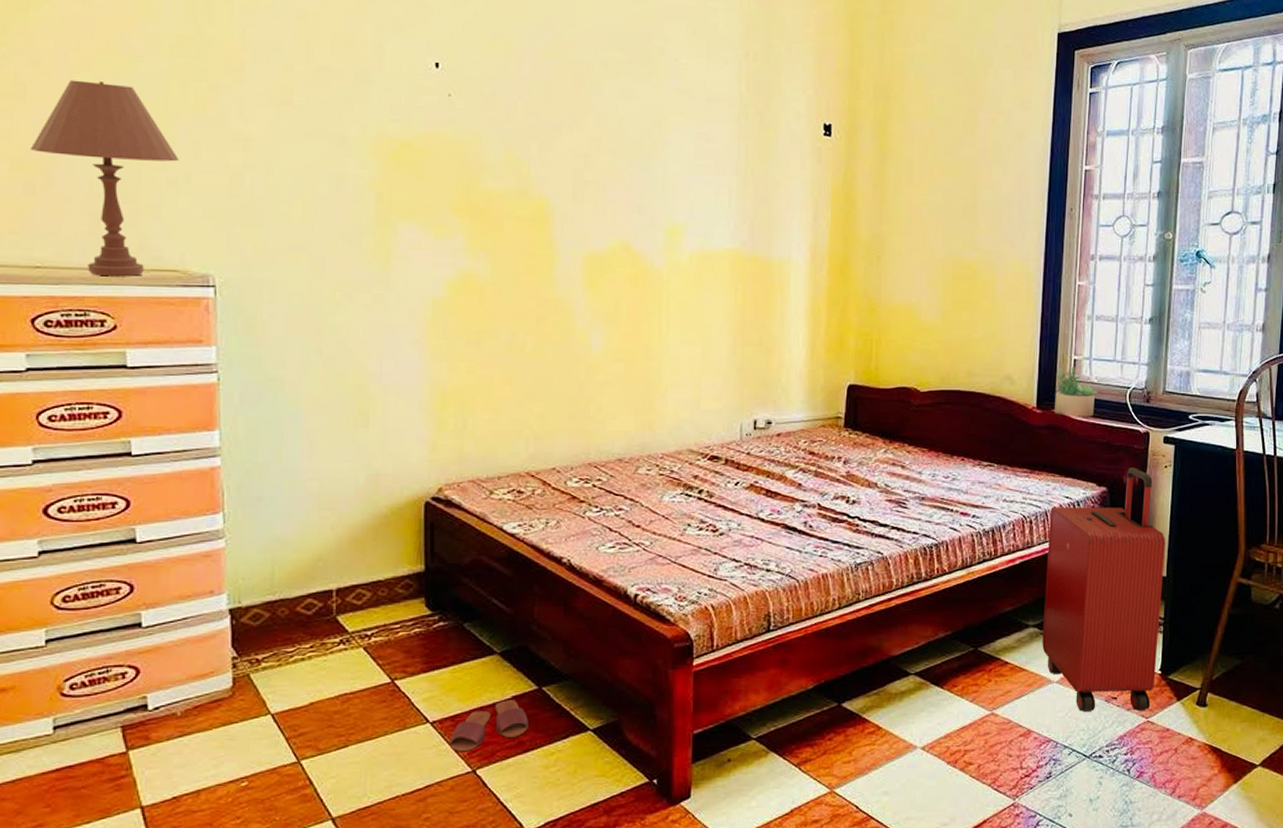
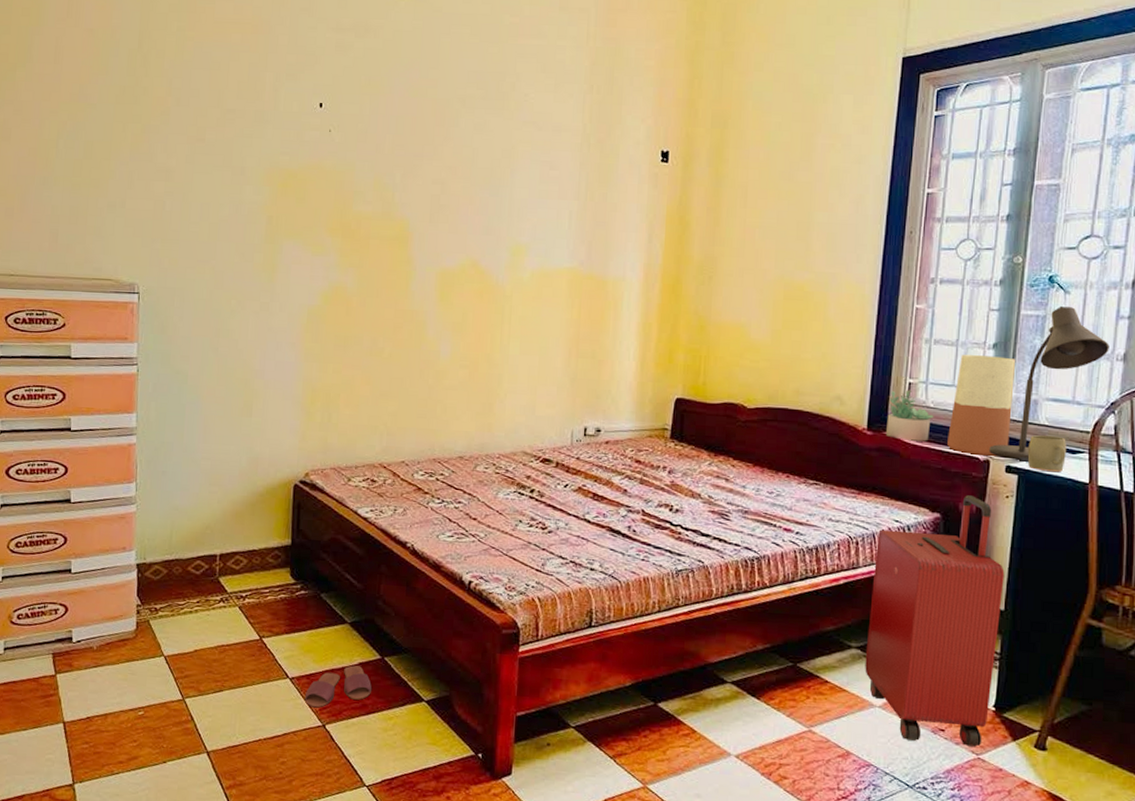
table lamp: present [29,80,180,277] -> none [11,124,118,285]
vase: none [1111,330,1170,429] -> present [947,355,1016,457]
desk lamp: none [1149,281,1250,432] -> present [989,306,1109,462]
mug: none [1182,406,1216,441] -> present [1027,435,1066,473]

